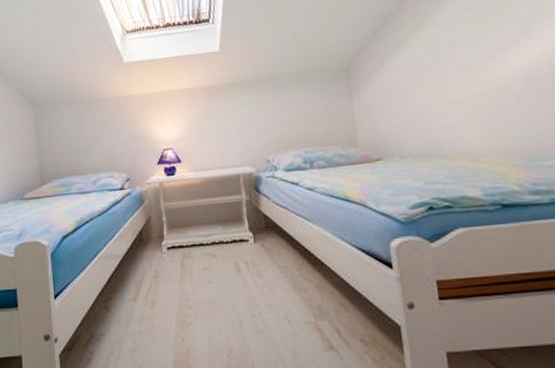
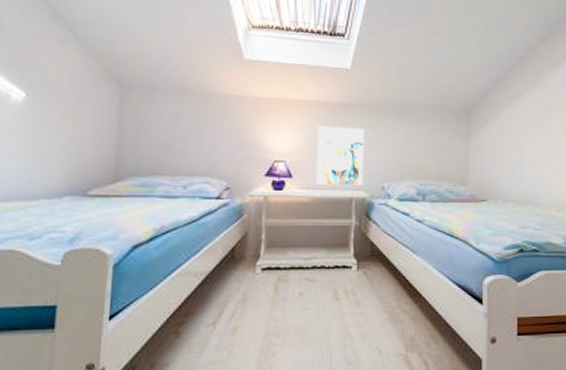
wall art: none [197,106,247,166] -> present [316,126,364,185]

